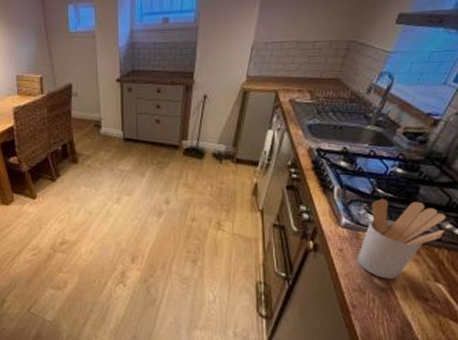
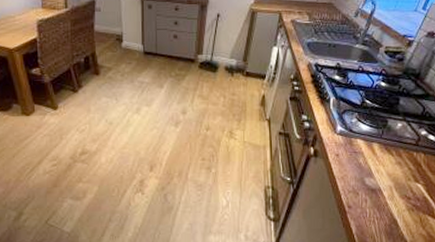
utensil holder: present [357,199,446,279] -> none [351,109,421,181]

